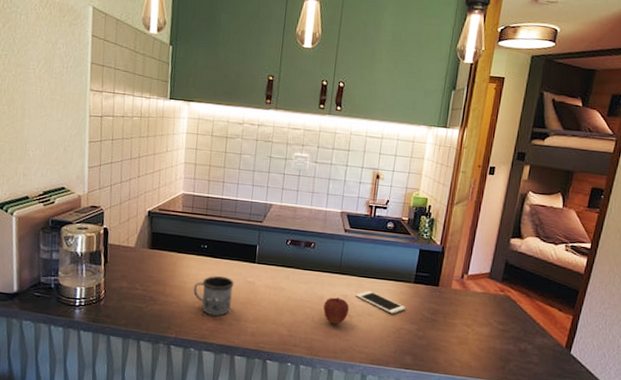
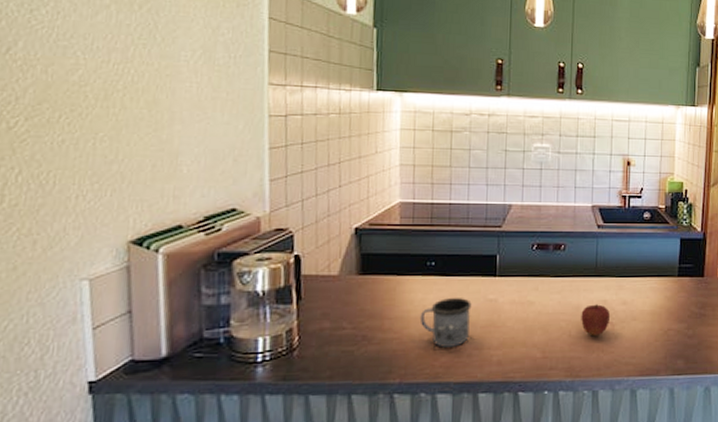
cell phone: present [355,290,406,314] -> none [615,291,672,315]

